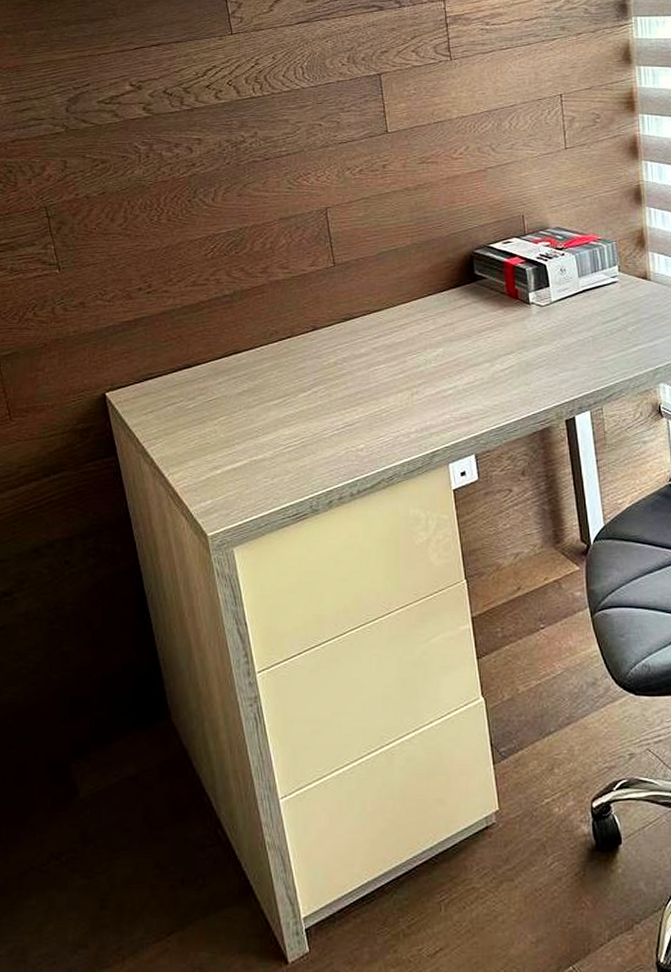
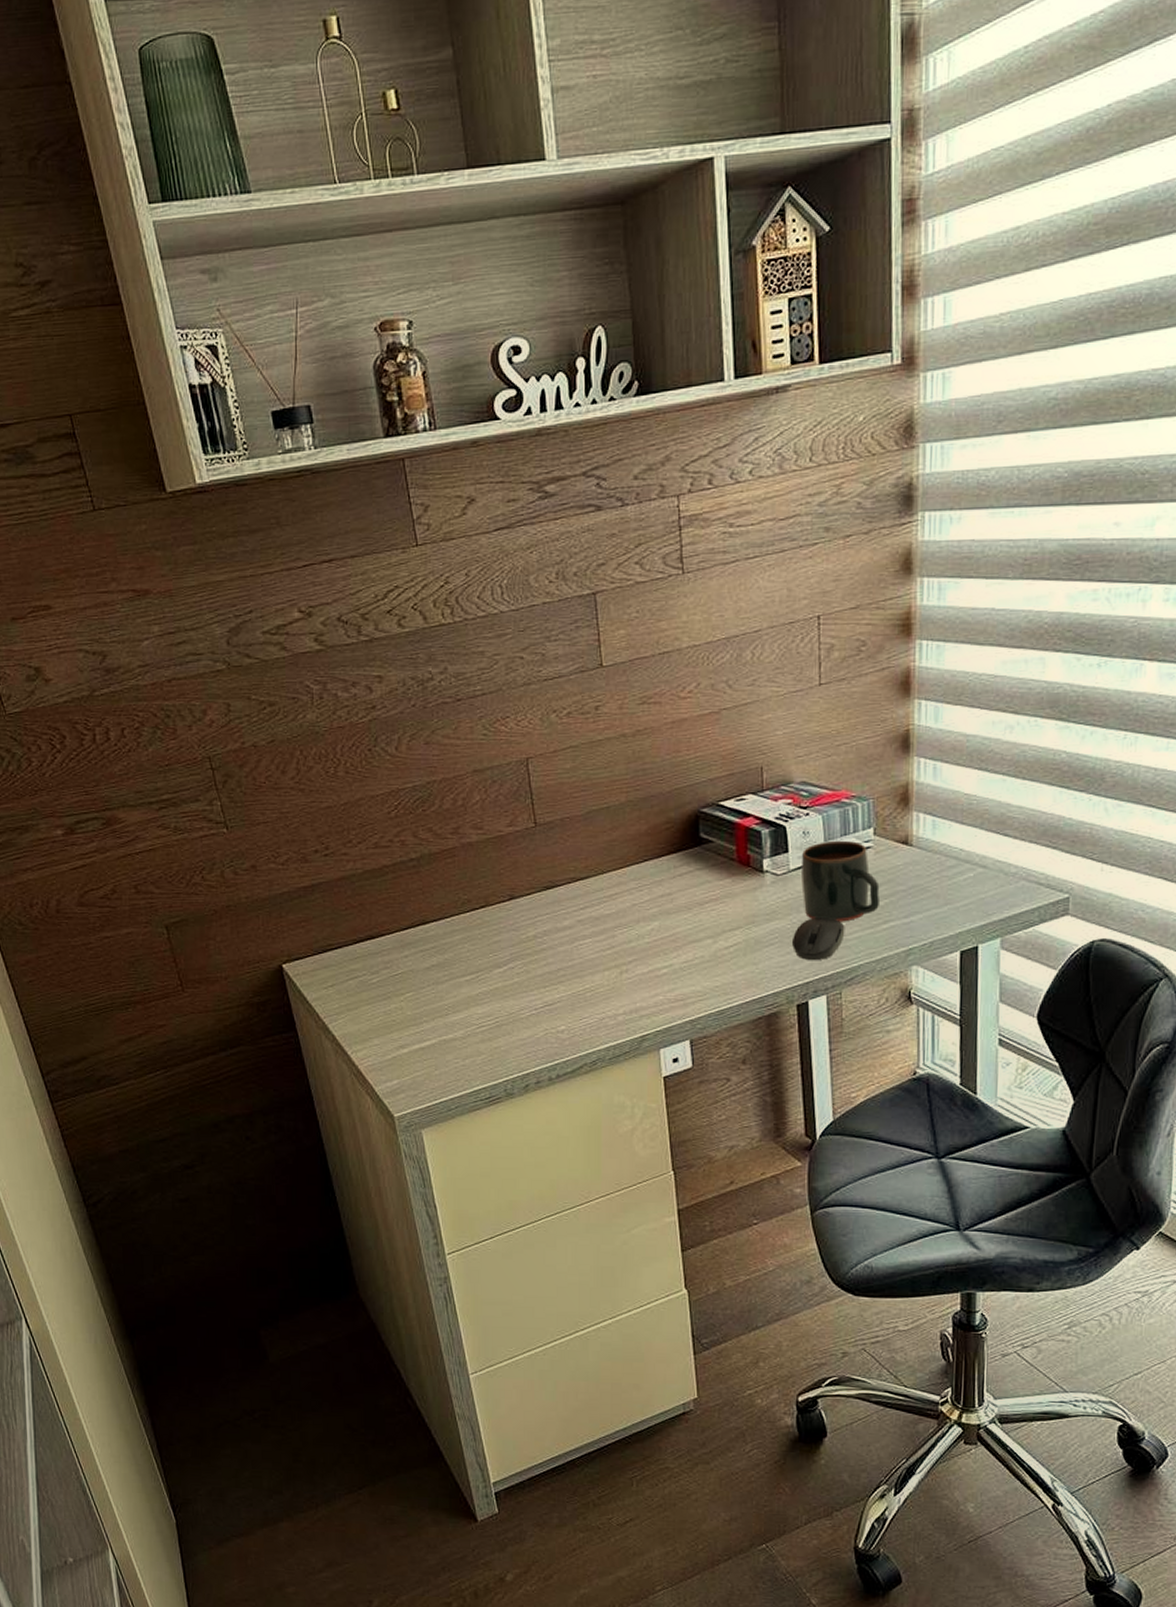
computer mouse: none [557,341,602,381] -> present [791,916,845,961]
mug: none [560,276,628,346] -> present [800,840,880,922]

